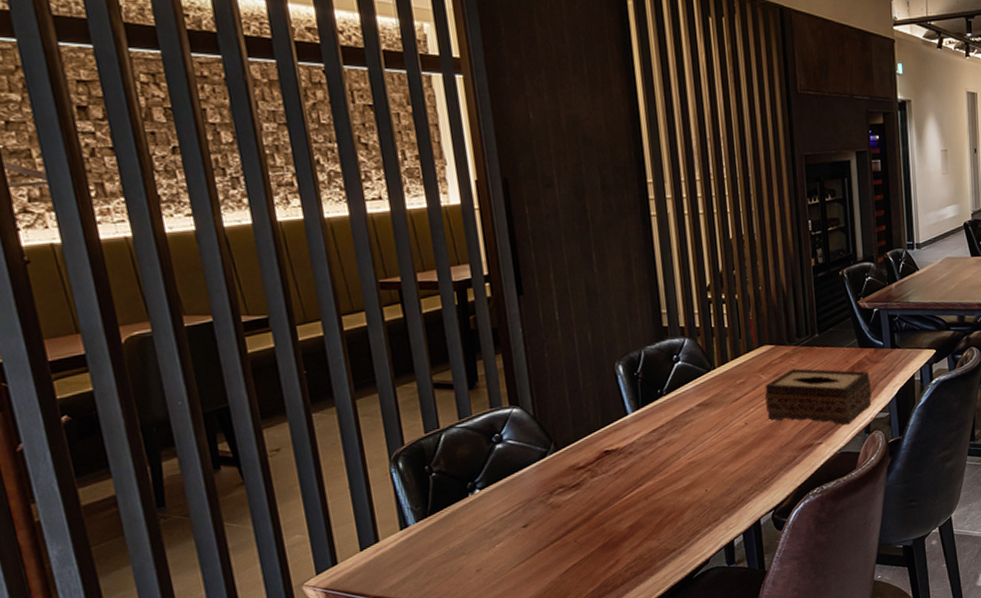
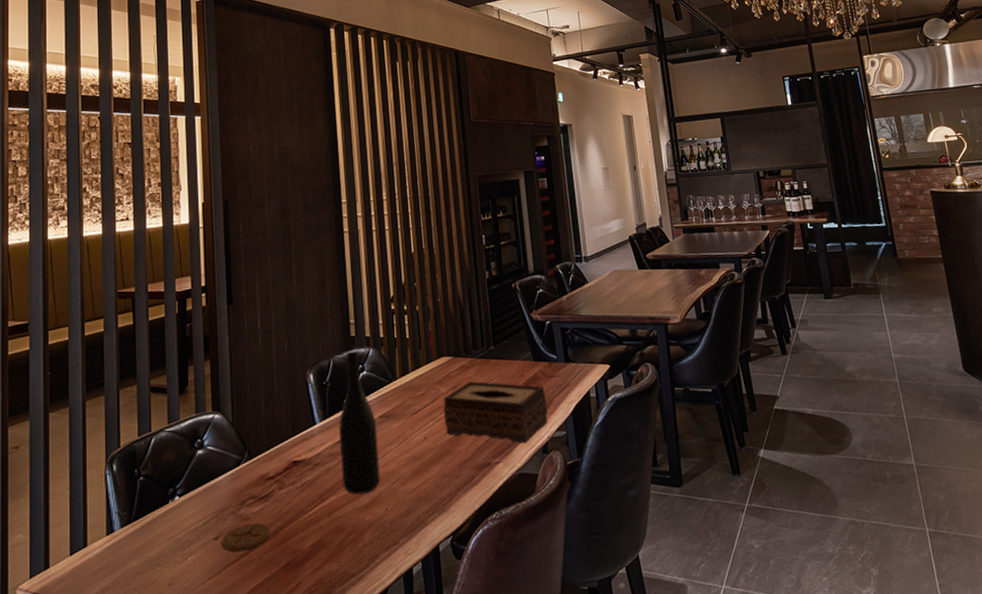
coaster: none [530,510,585,537] -> present [221,523,271,552]
wine bottle: none [653,341,700,479] -> present [339,351,381,495]

